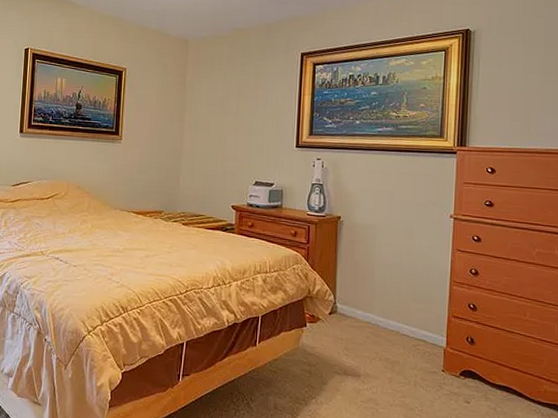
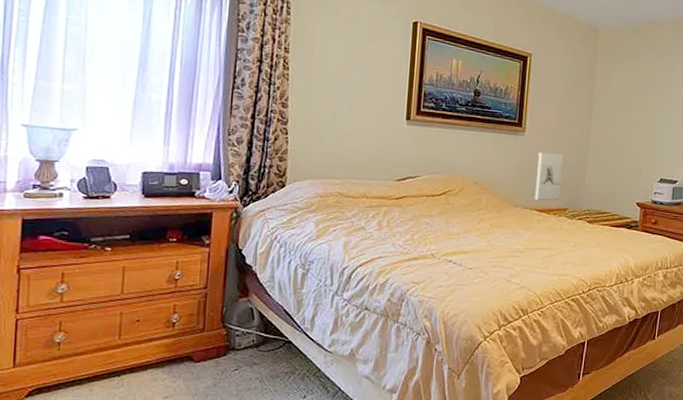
wall sculpture: none [131,158,158,204] -> present [534,152,563,201]

